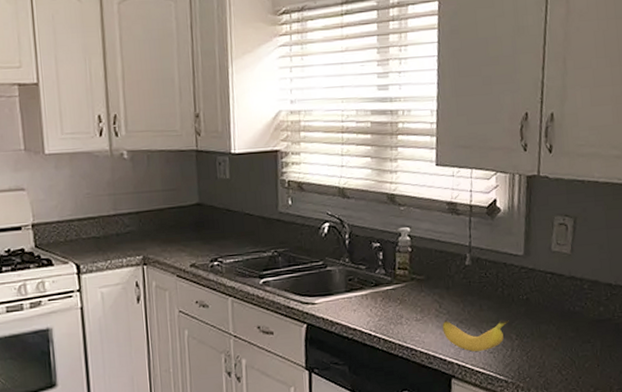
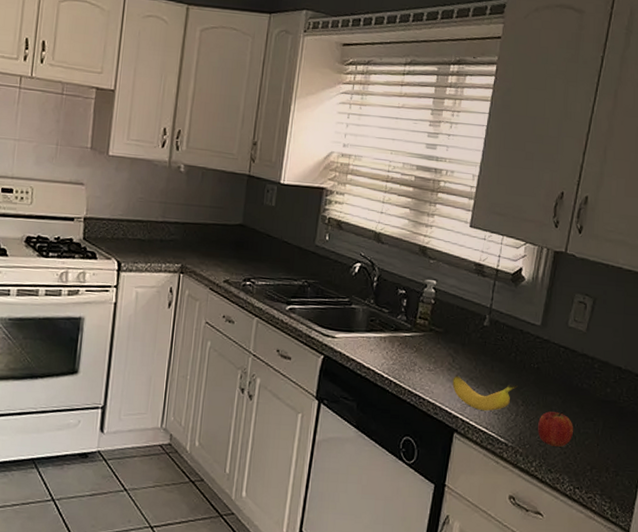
fruit: none [535,338,572,375] -> present [538,411,573,447]

